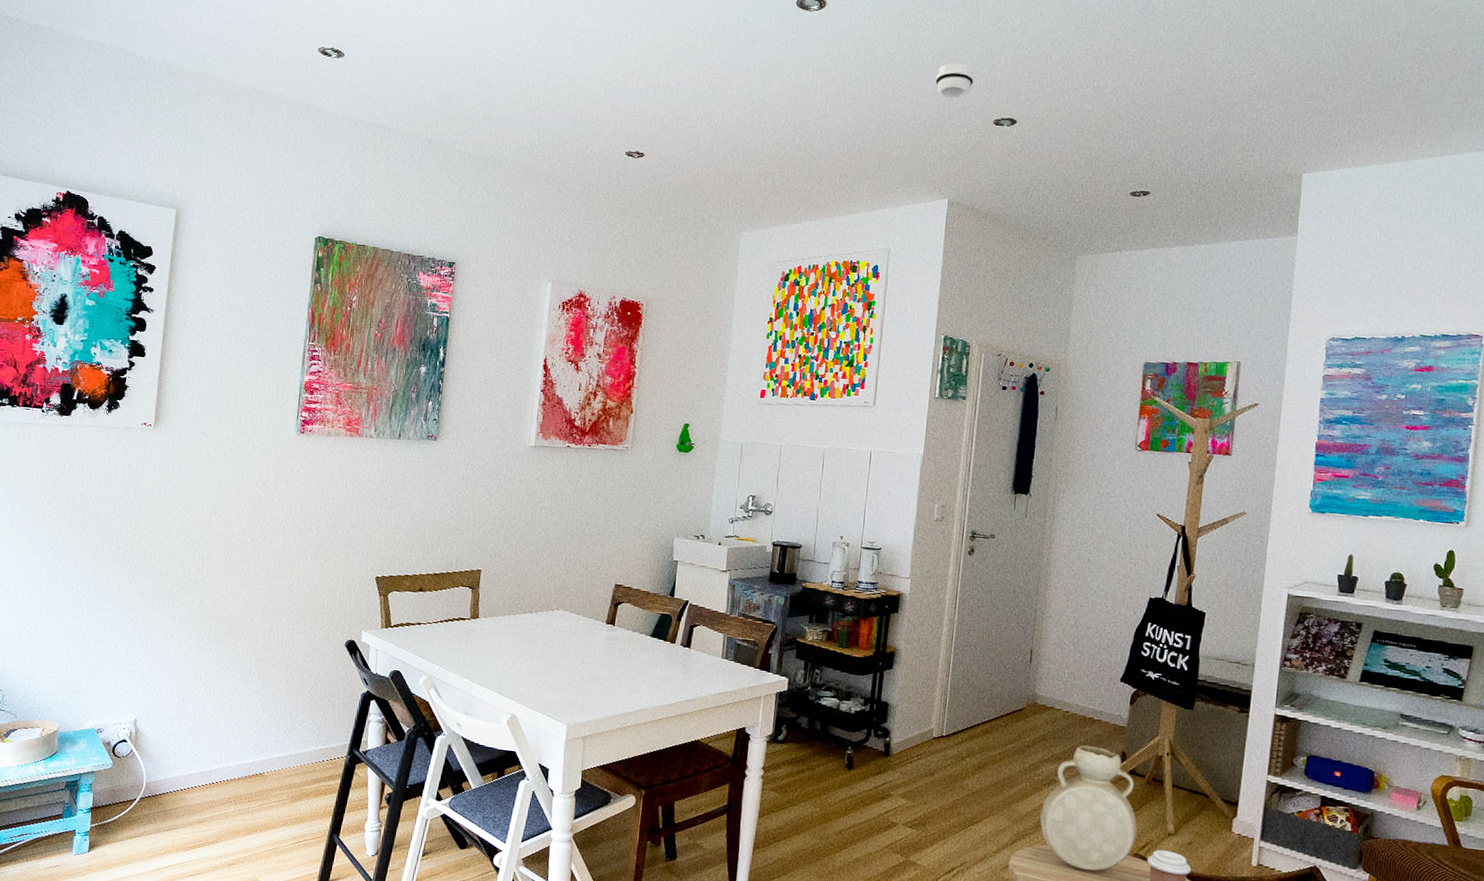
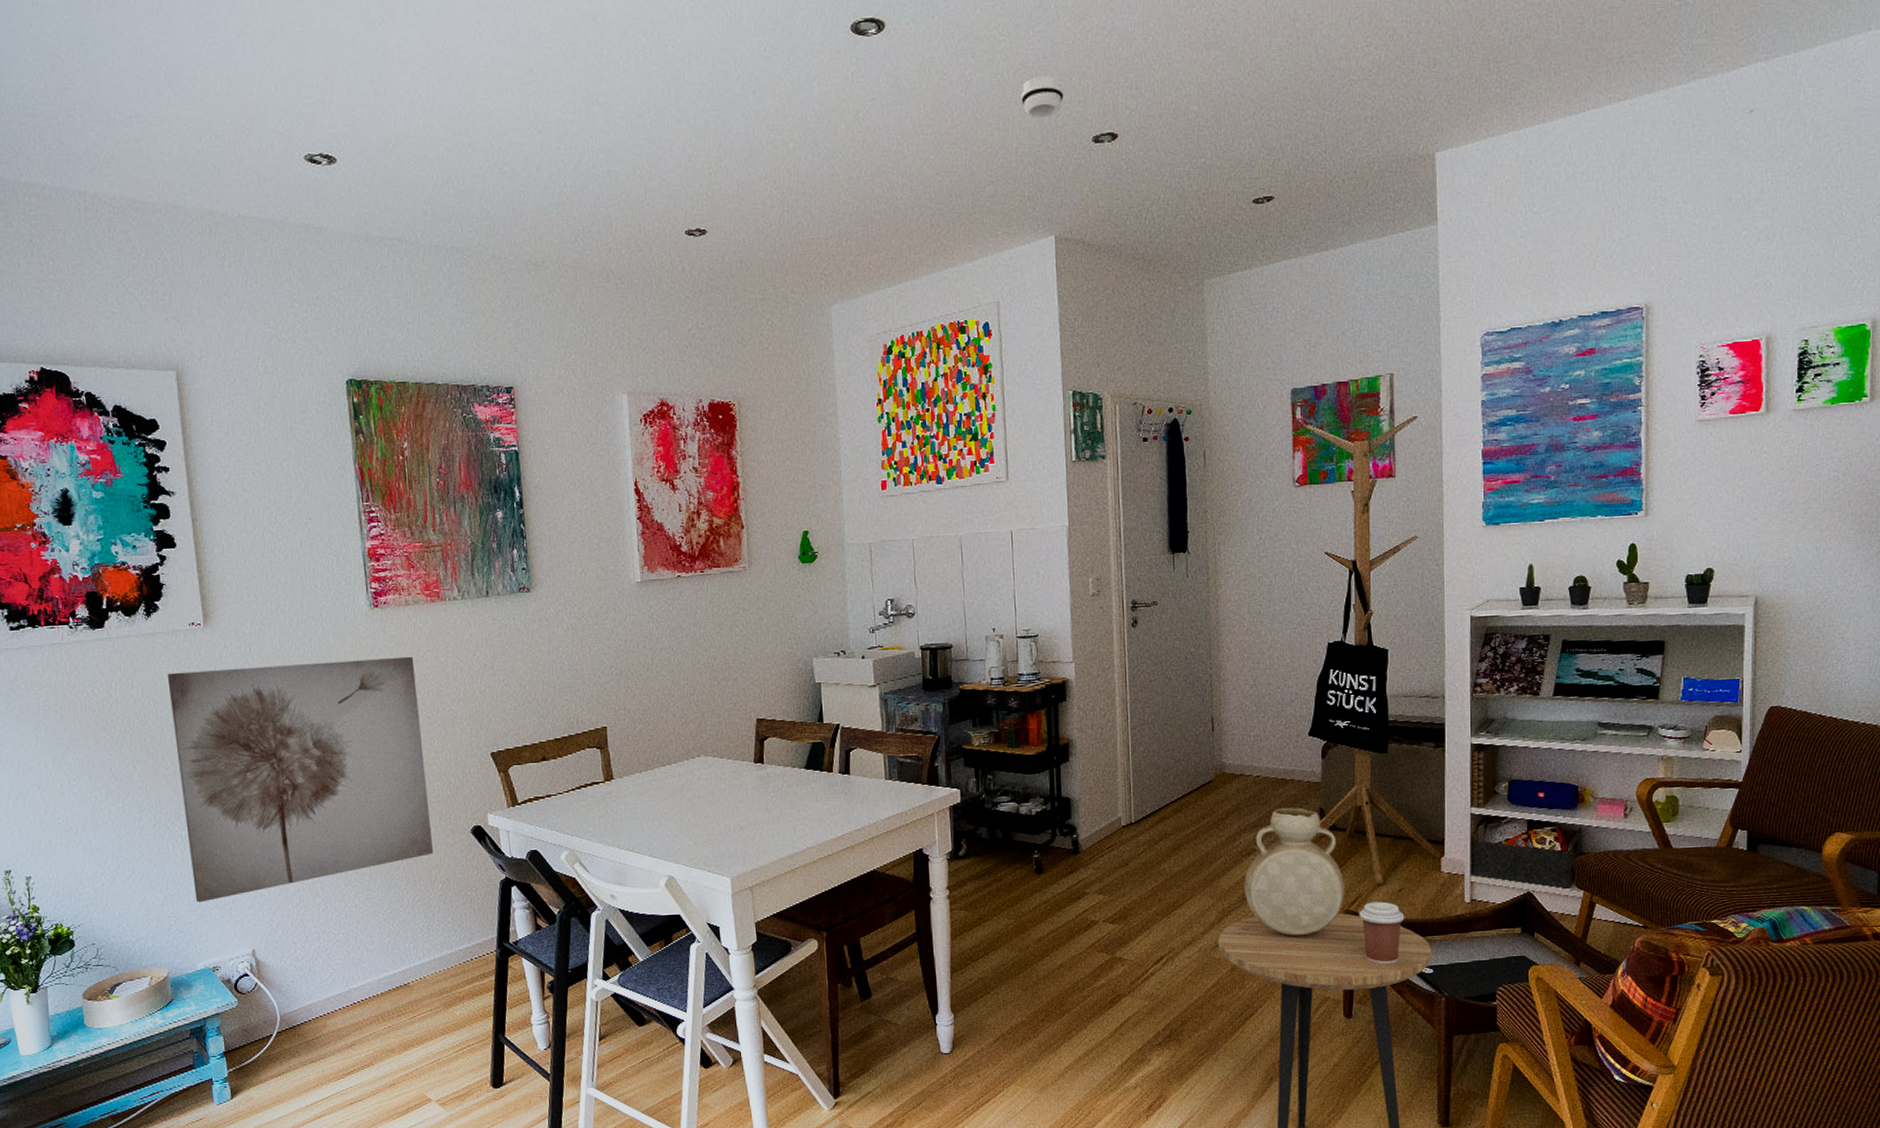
wall art: none [96,463,326,669] -> present [167,656,434,903]

